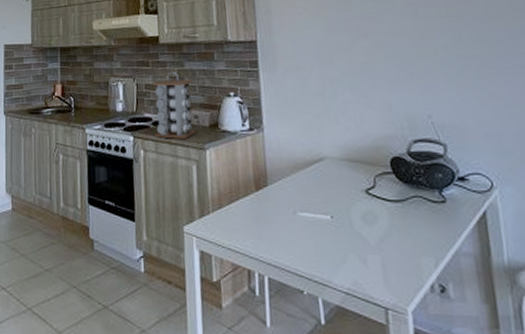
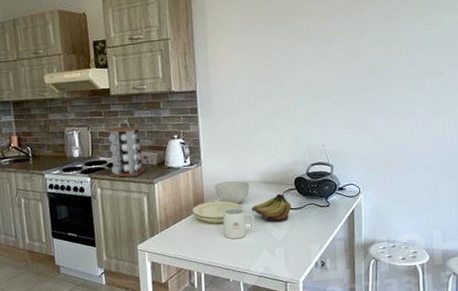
plate: none [251,178,319,210] -> present [192,201,243,224]
bowl: none [280,154,328,186] -> present [215,180,250,204]
mug: none [291,191,337,234] -> present [222,207,255,240]
fruit: none [331,177,388,218] -> present [251,193,292,223]

